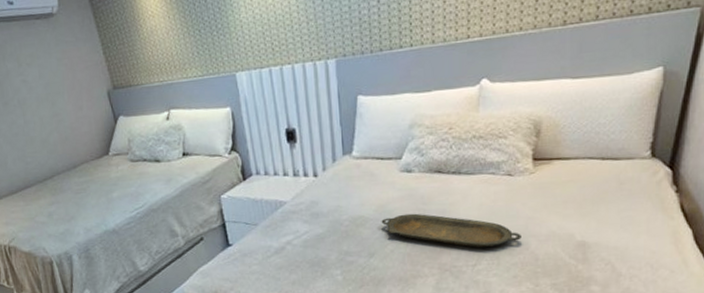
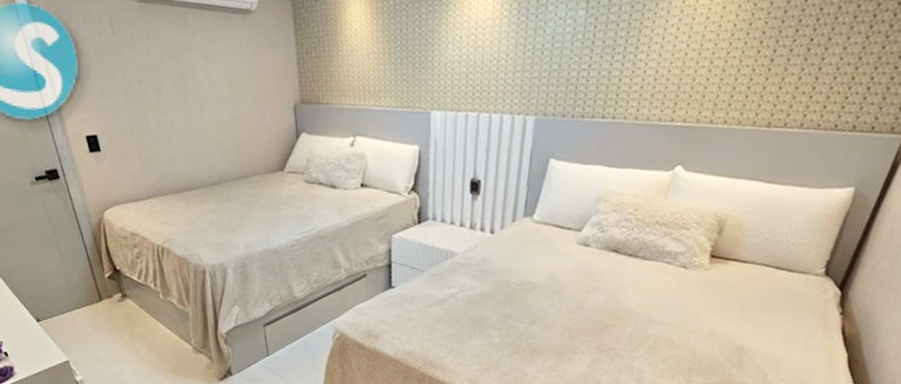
serving tray: present [381,213,521,248] -> none [549,287,684,336]

